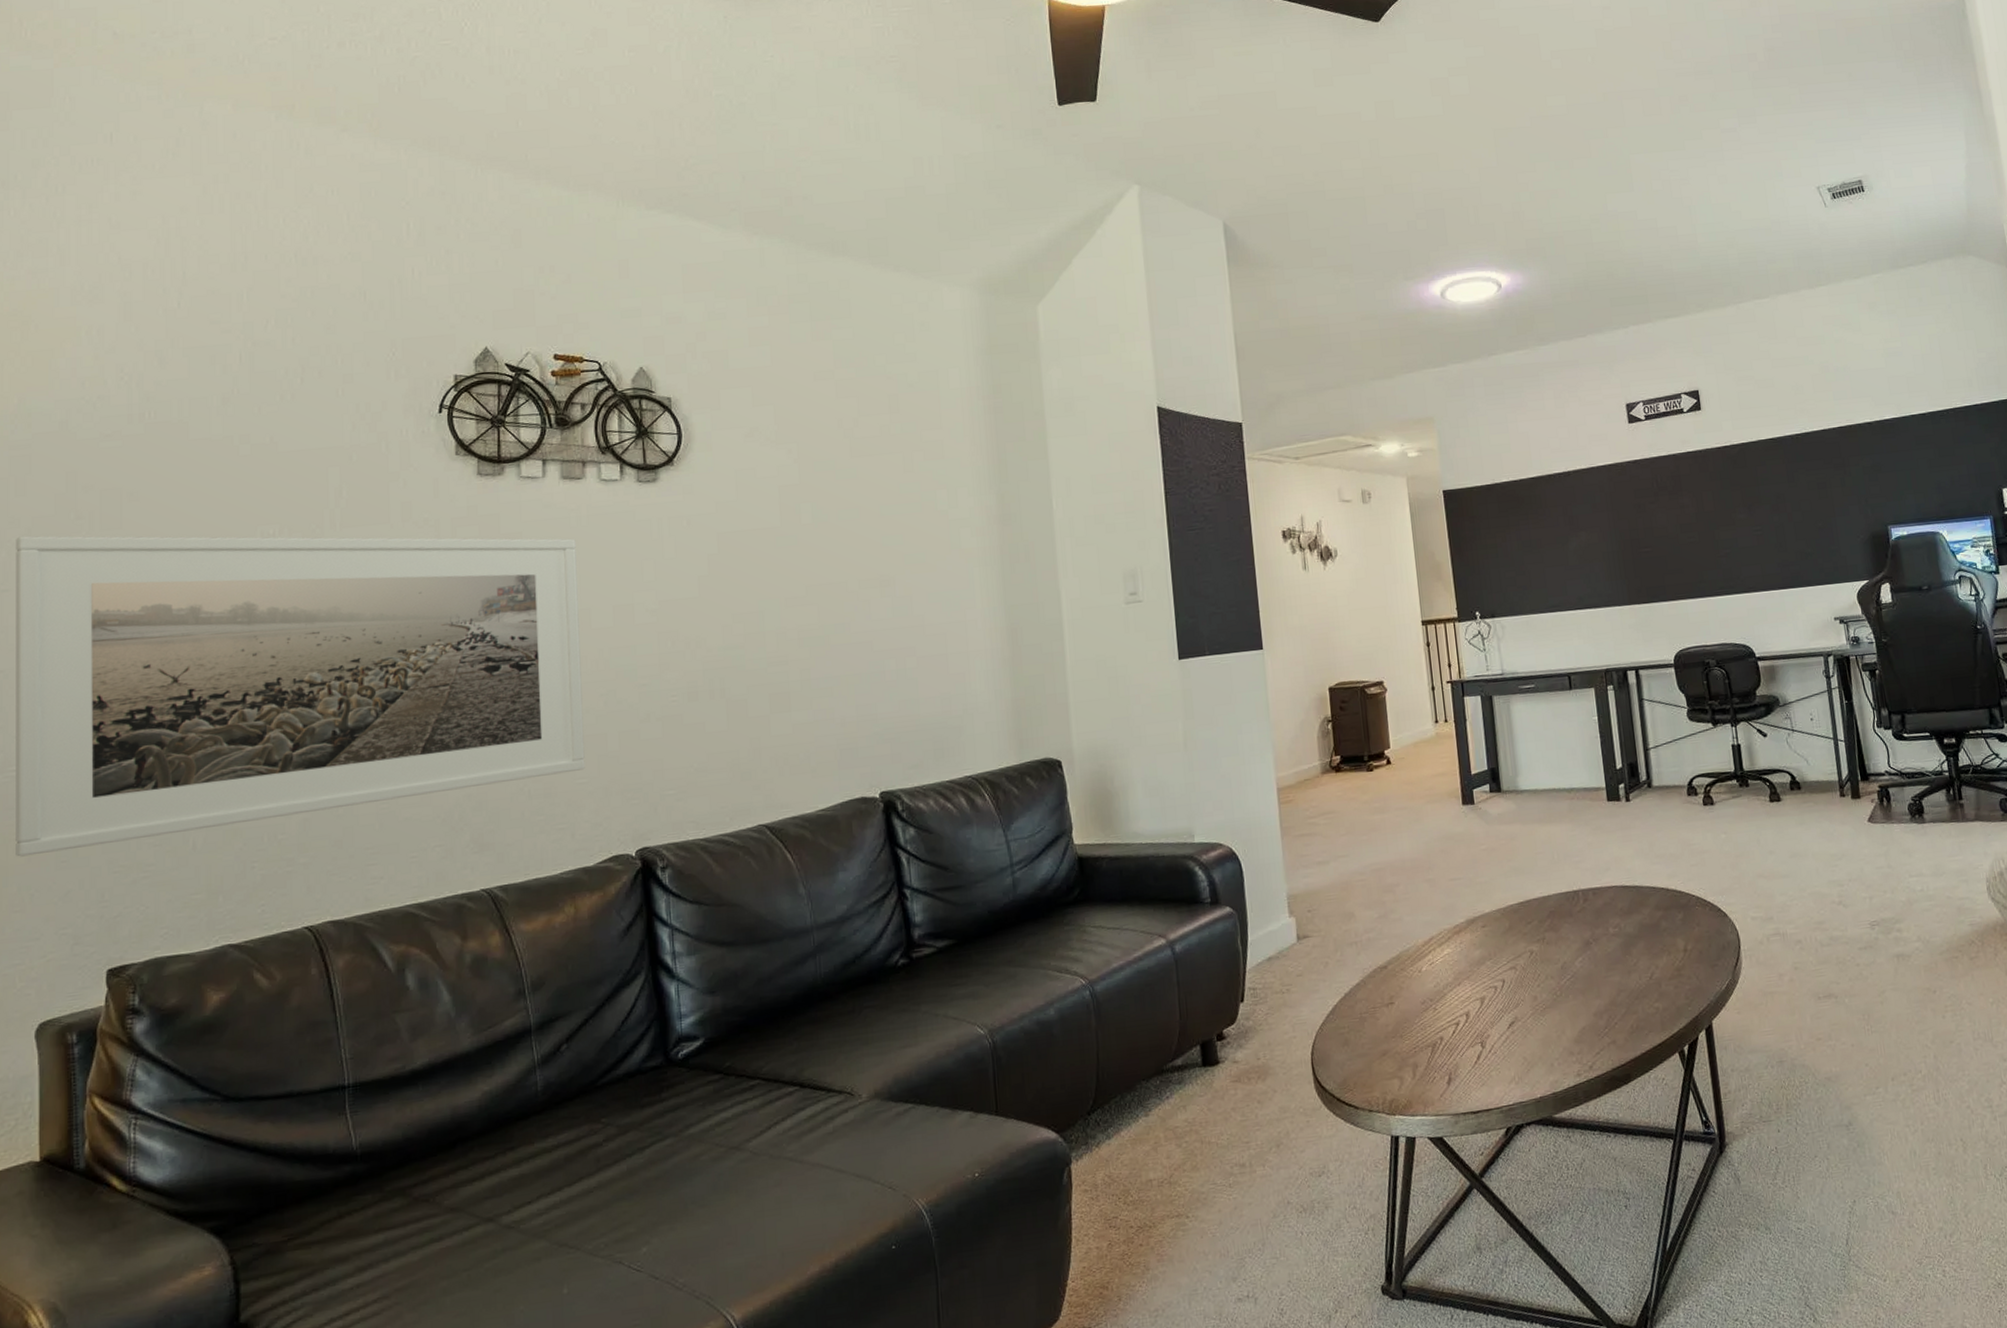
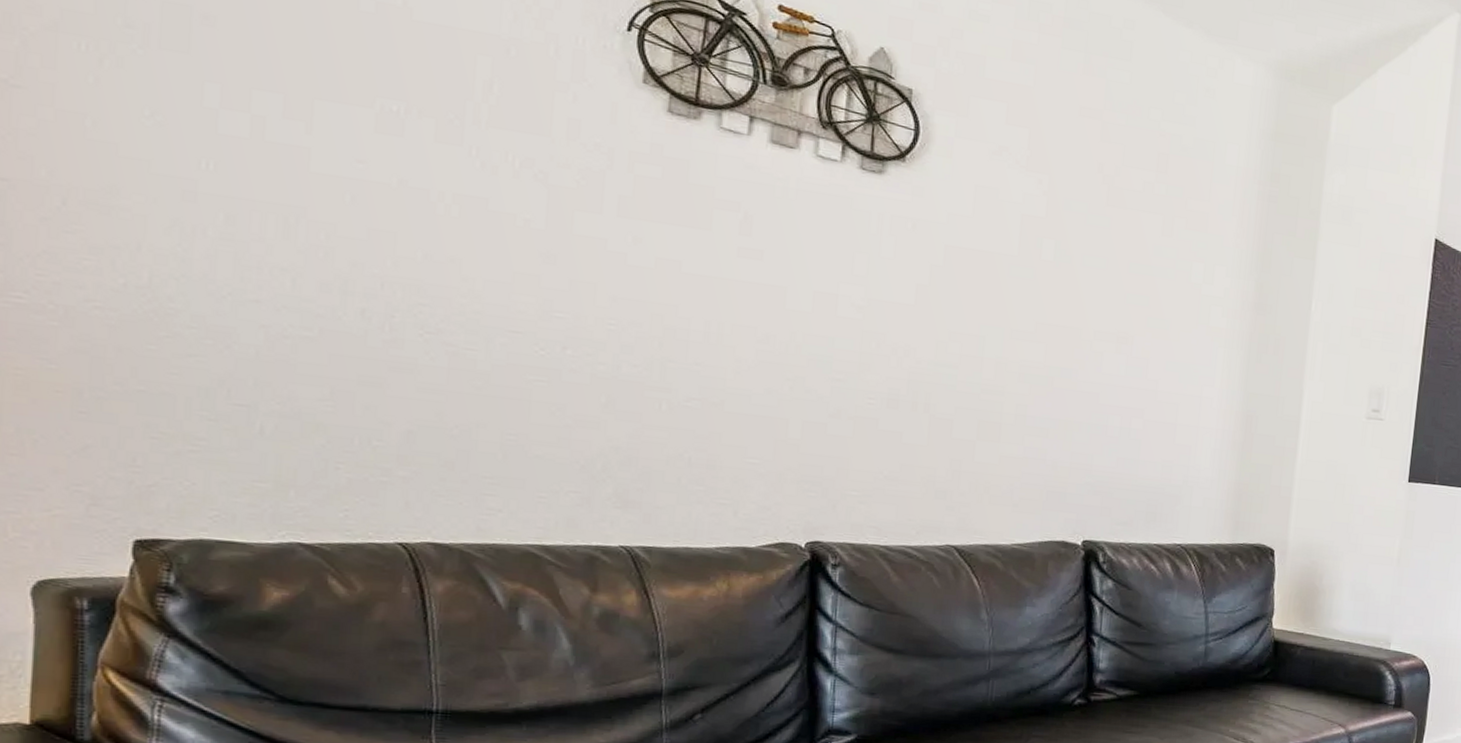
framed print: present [16,535,585,857] -> none [15,27,779,450]

